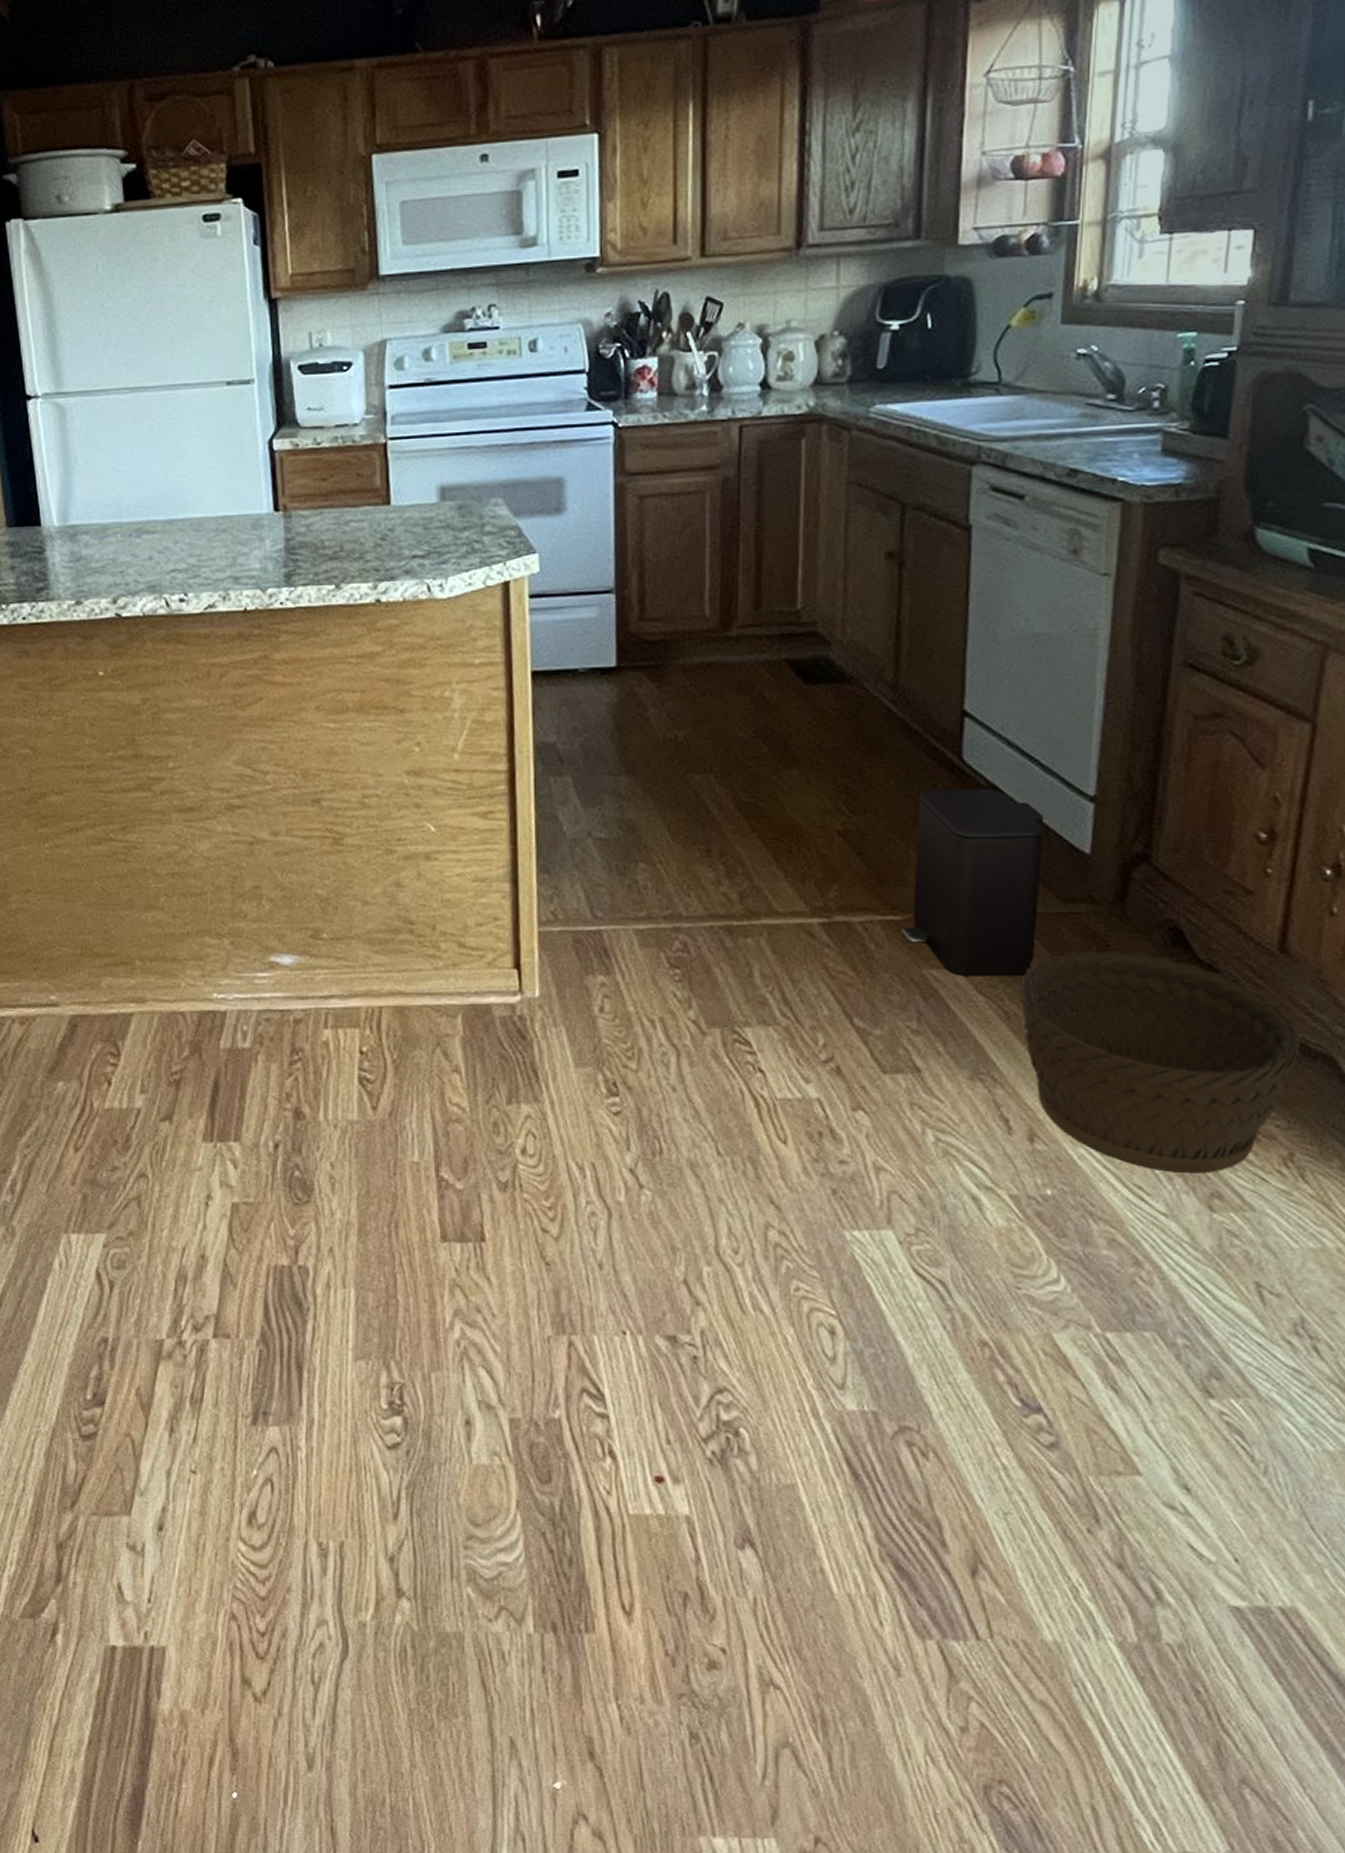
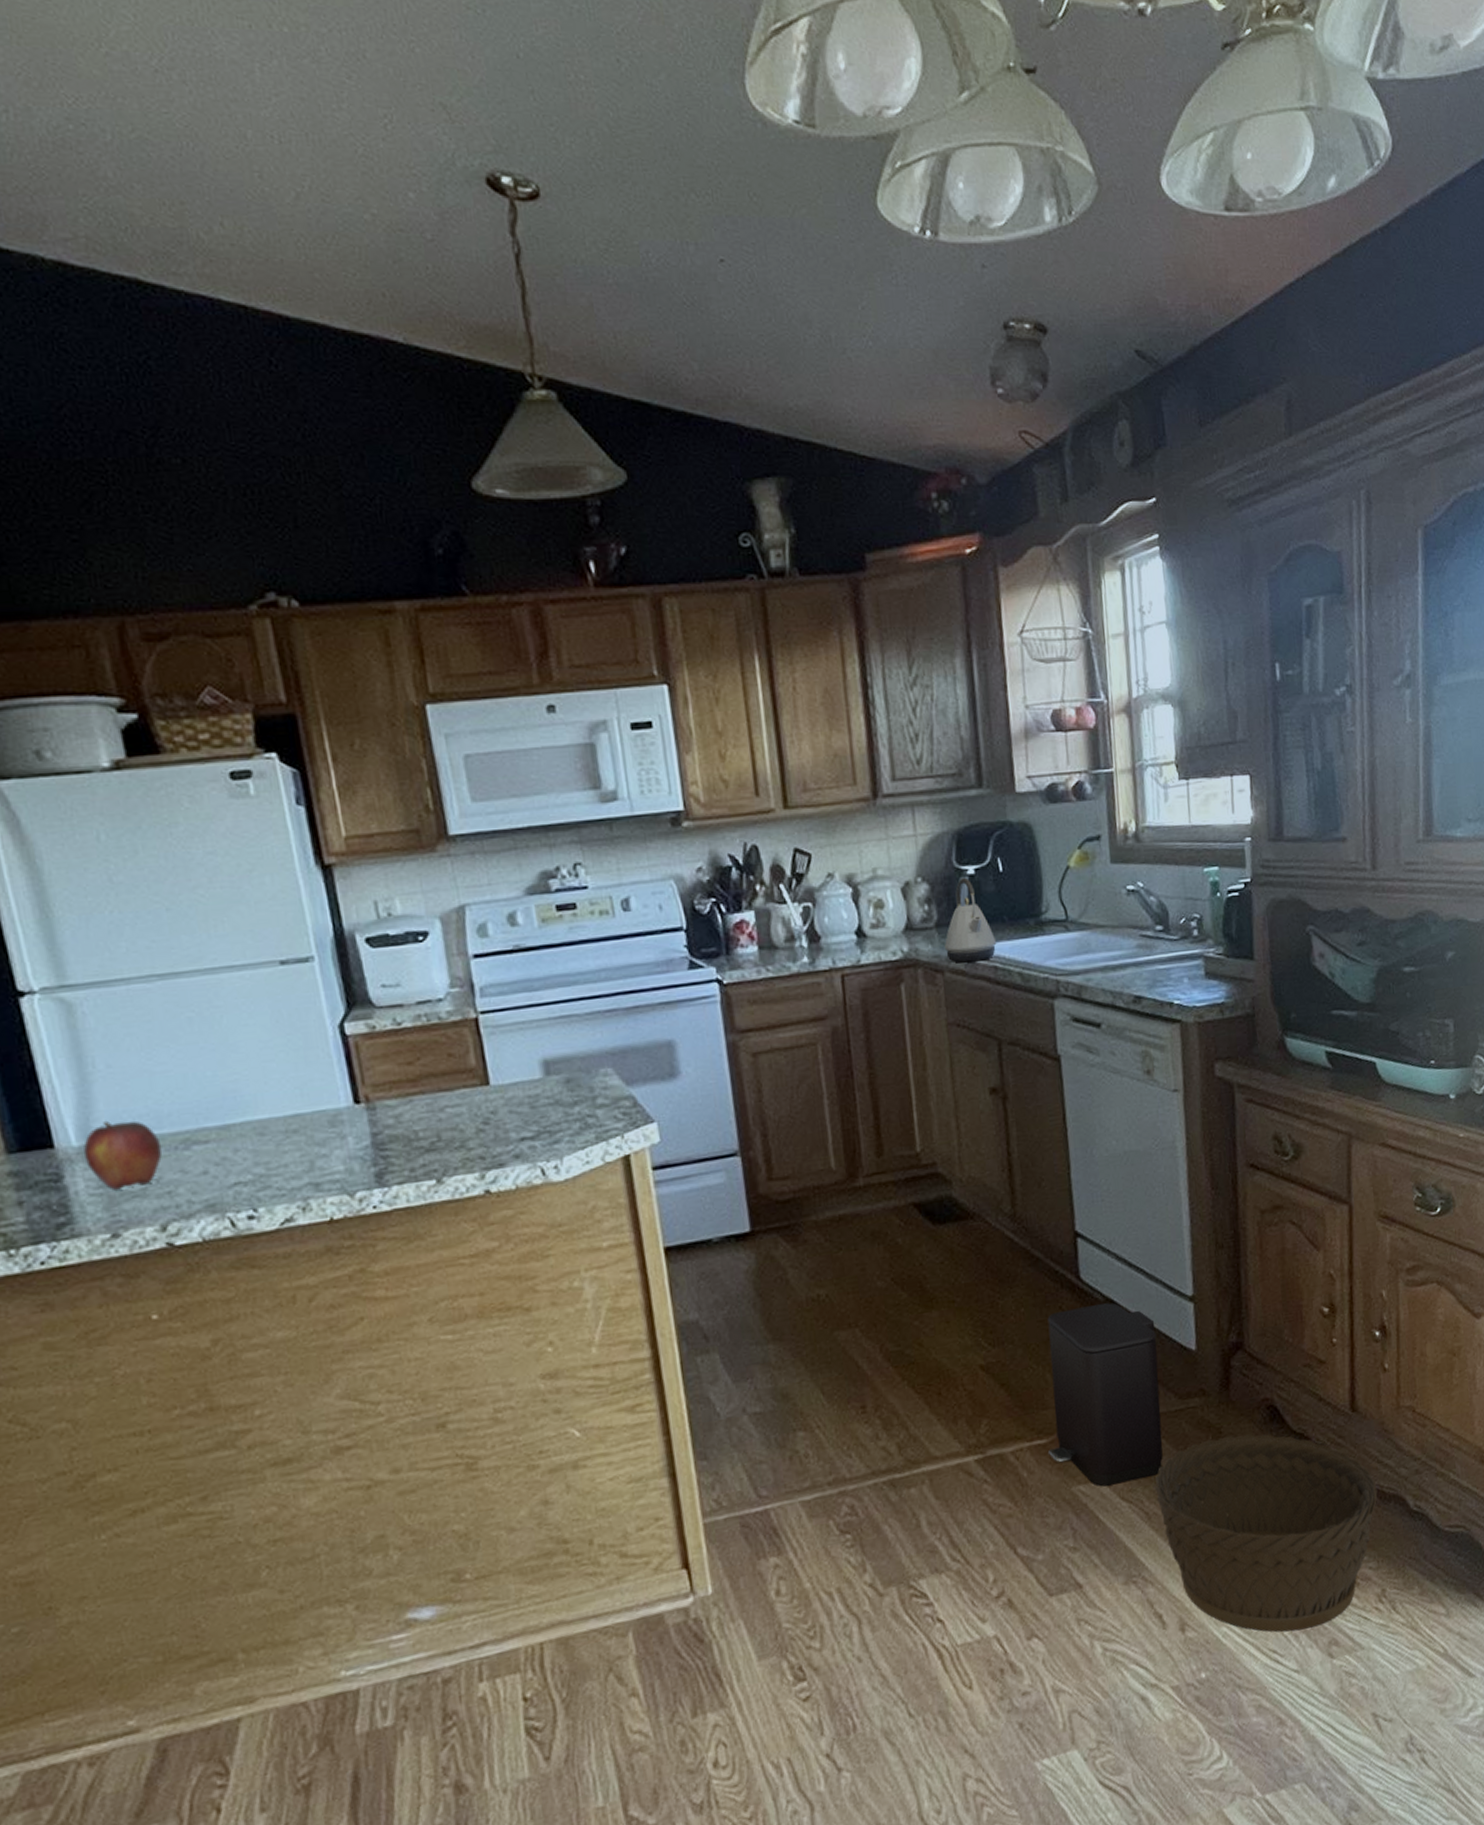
fruit: none [62,507,120,565] -> present [83,1120,163,1191]
kettle: none [854,332,914,421] -> present [944,877,997,963]

